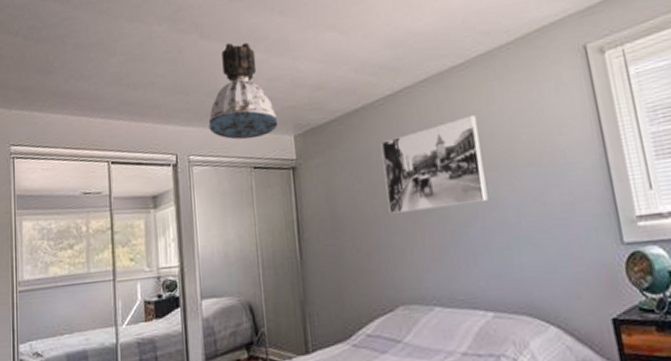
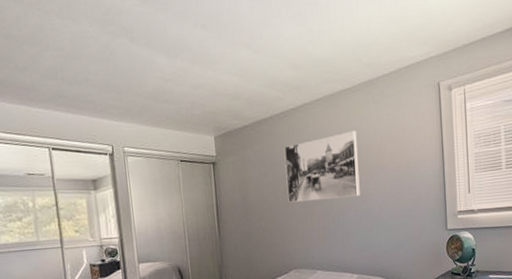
ceiling light: present [208,42,278,140] -> none [140,49,201,137]

